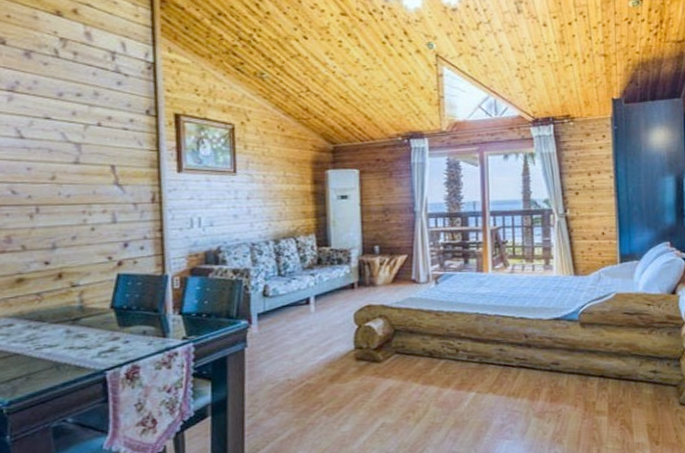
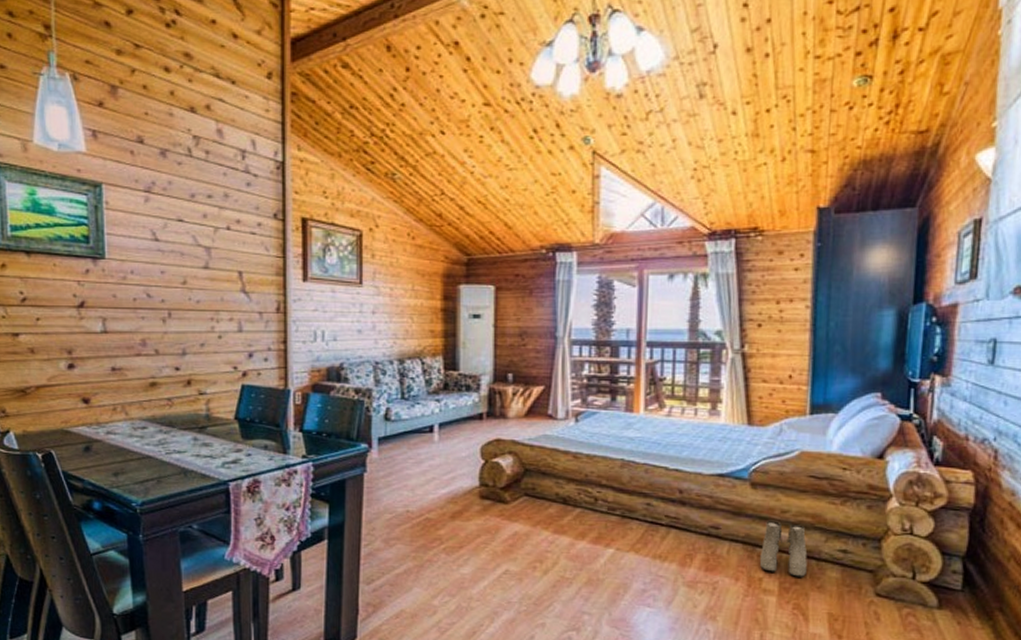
boots: none [592,352,628,398] -> present [759,520,808,577]

